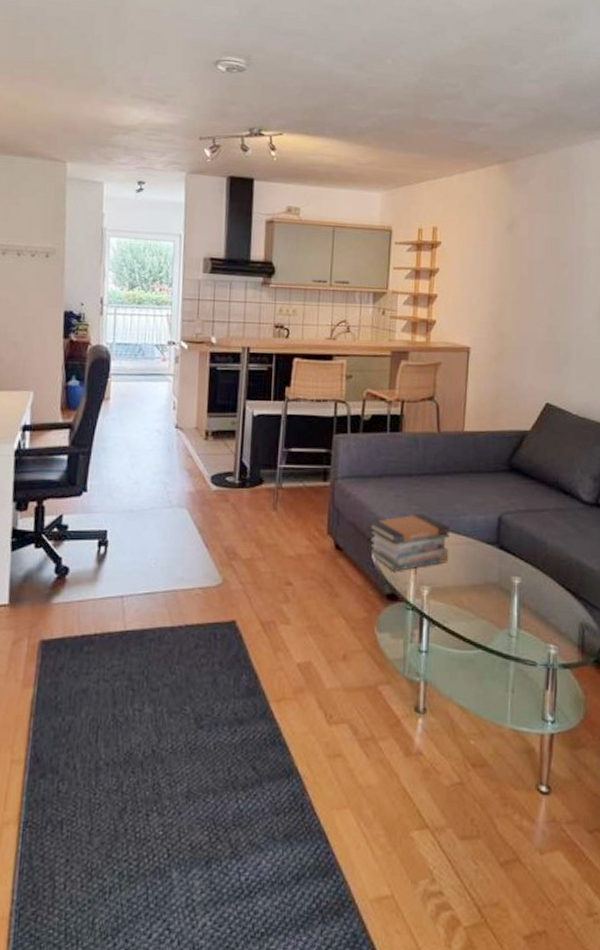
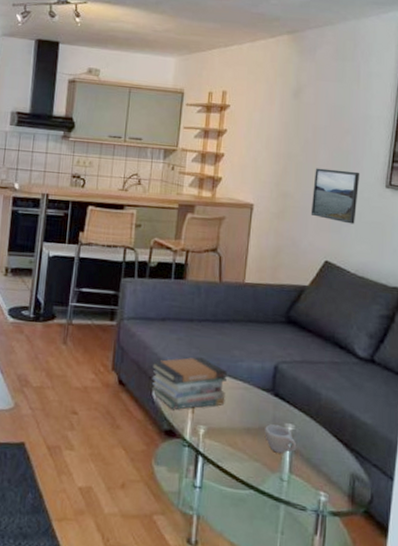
cup: none [491,579,525,608] -> present [264,424,297,453]
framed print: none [529,305,579,363] -> present [310,168,360,224]

